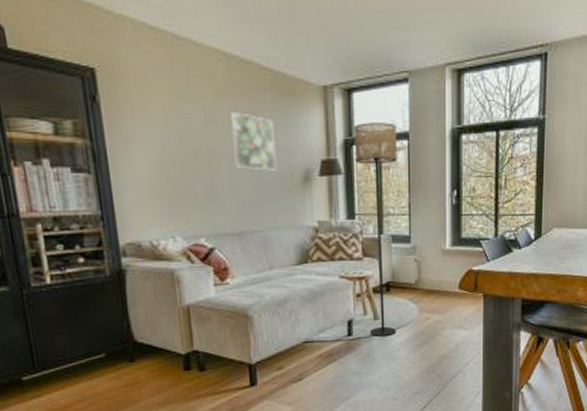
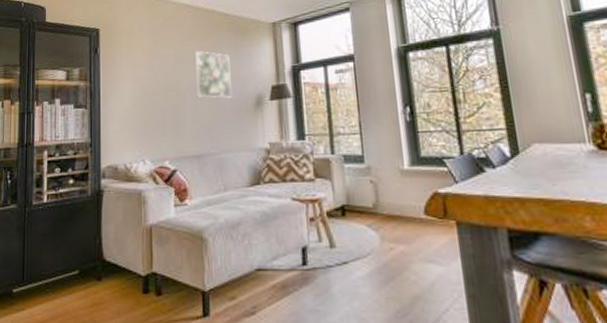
floor lamp: present [354,123,397,336] -> none [301,48,357,267]

